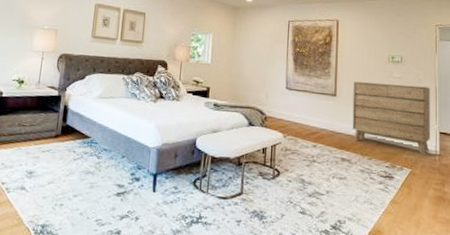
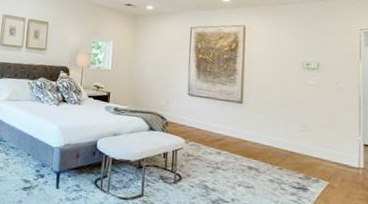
dresser: present [352,81,430,156] -> none [260,89,352,169]

